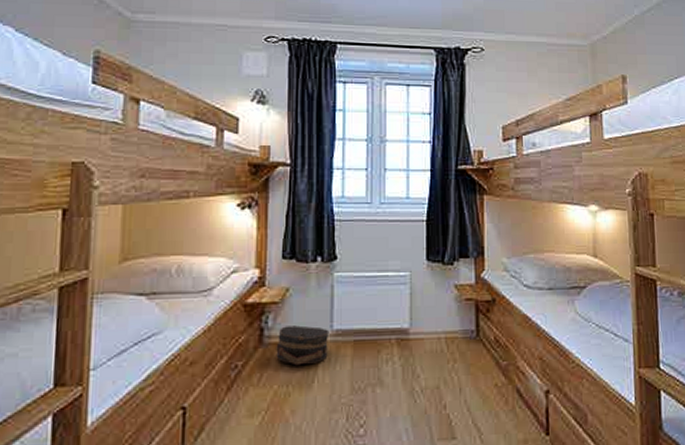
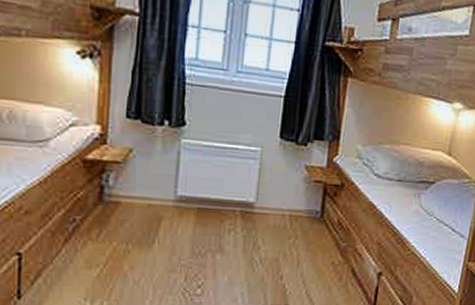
hat box: present [276,325,330,366] -> none [116,186,173,226]

